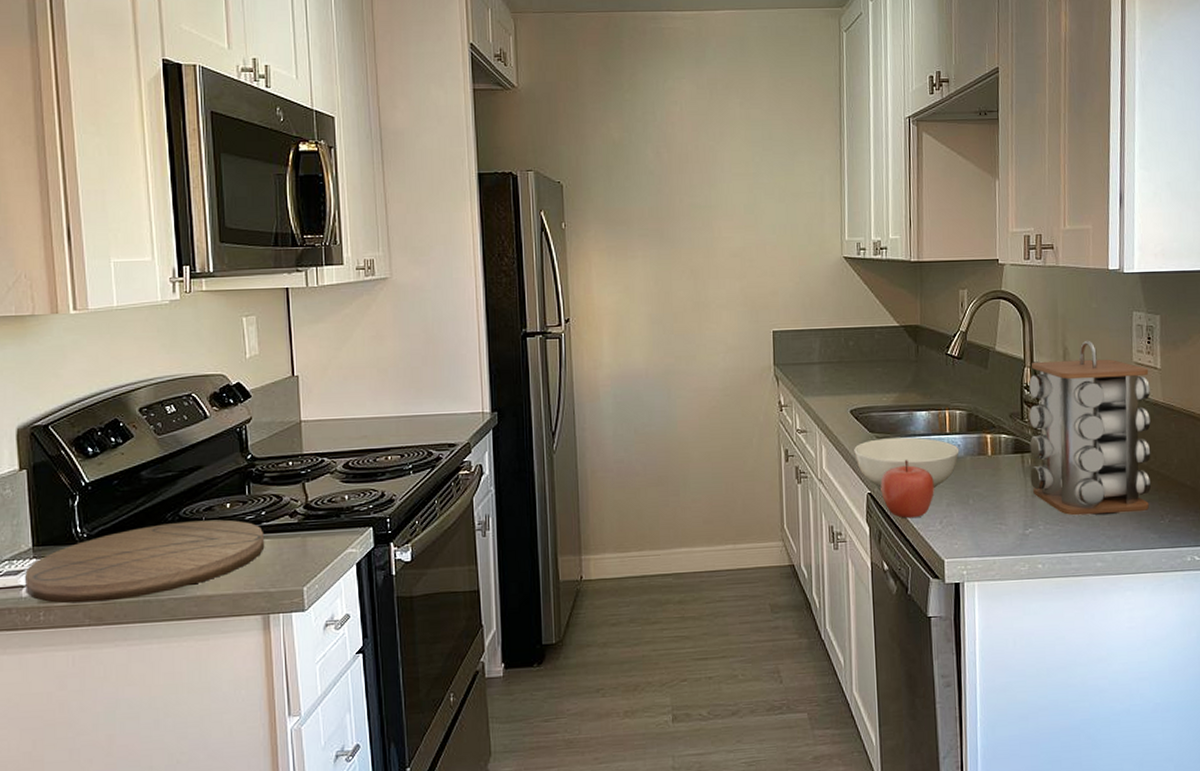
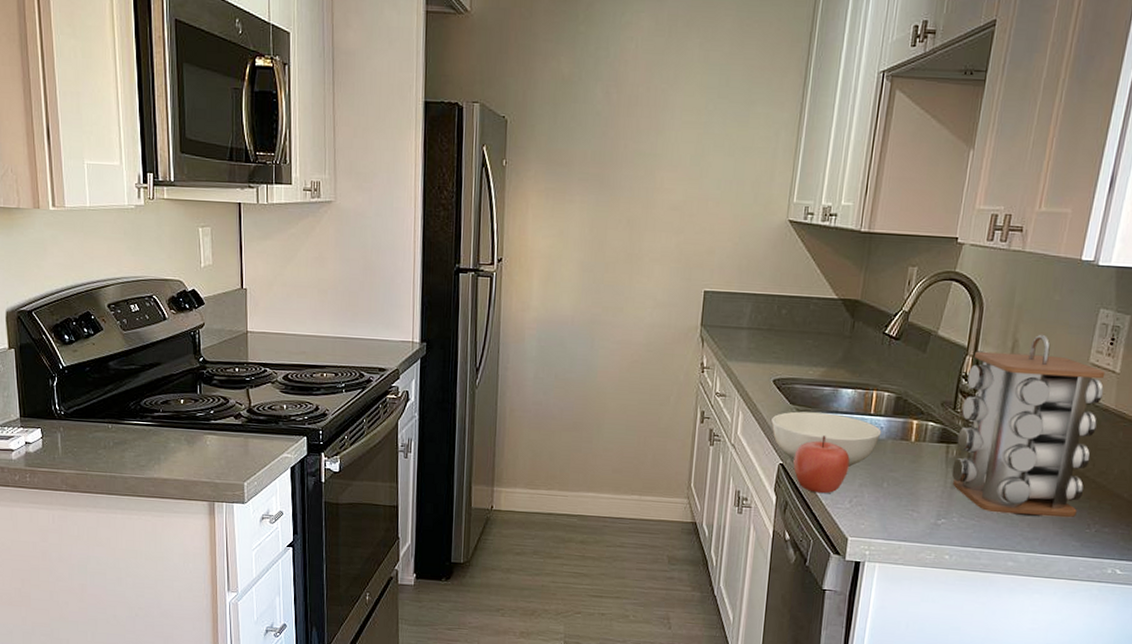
cutting board: present [25,519,265,604] -> none [14,411,212,473]

